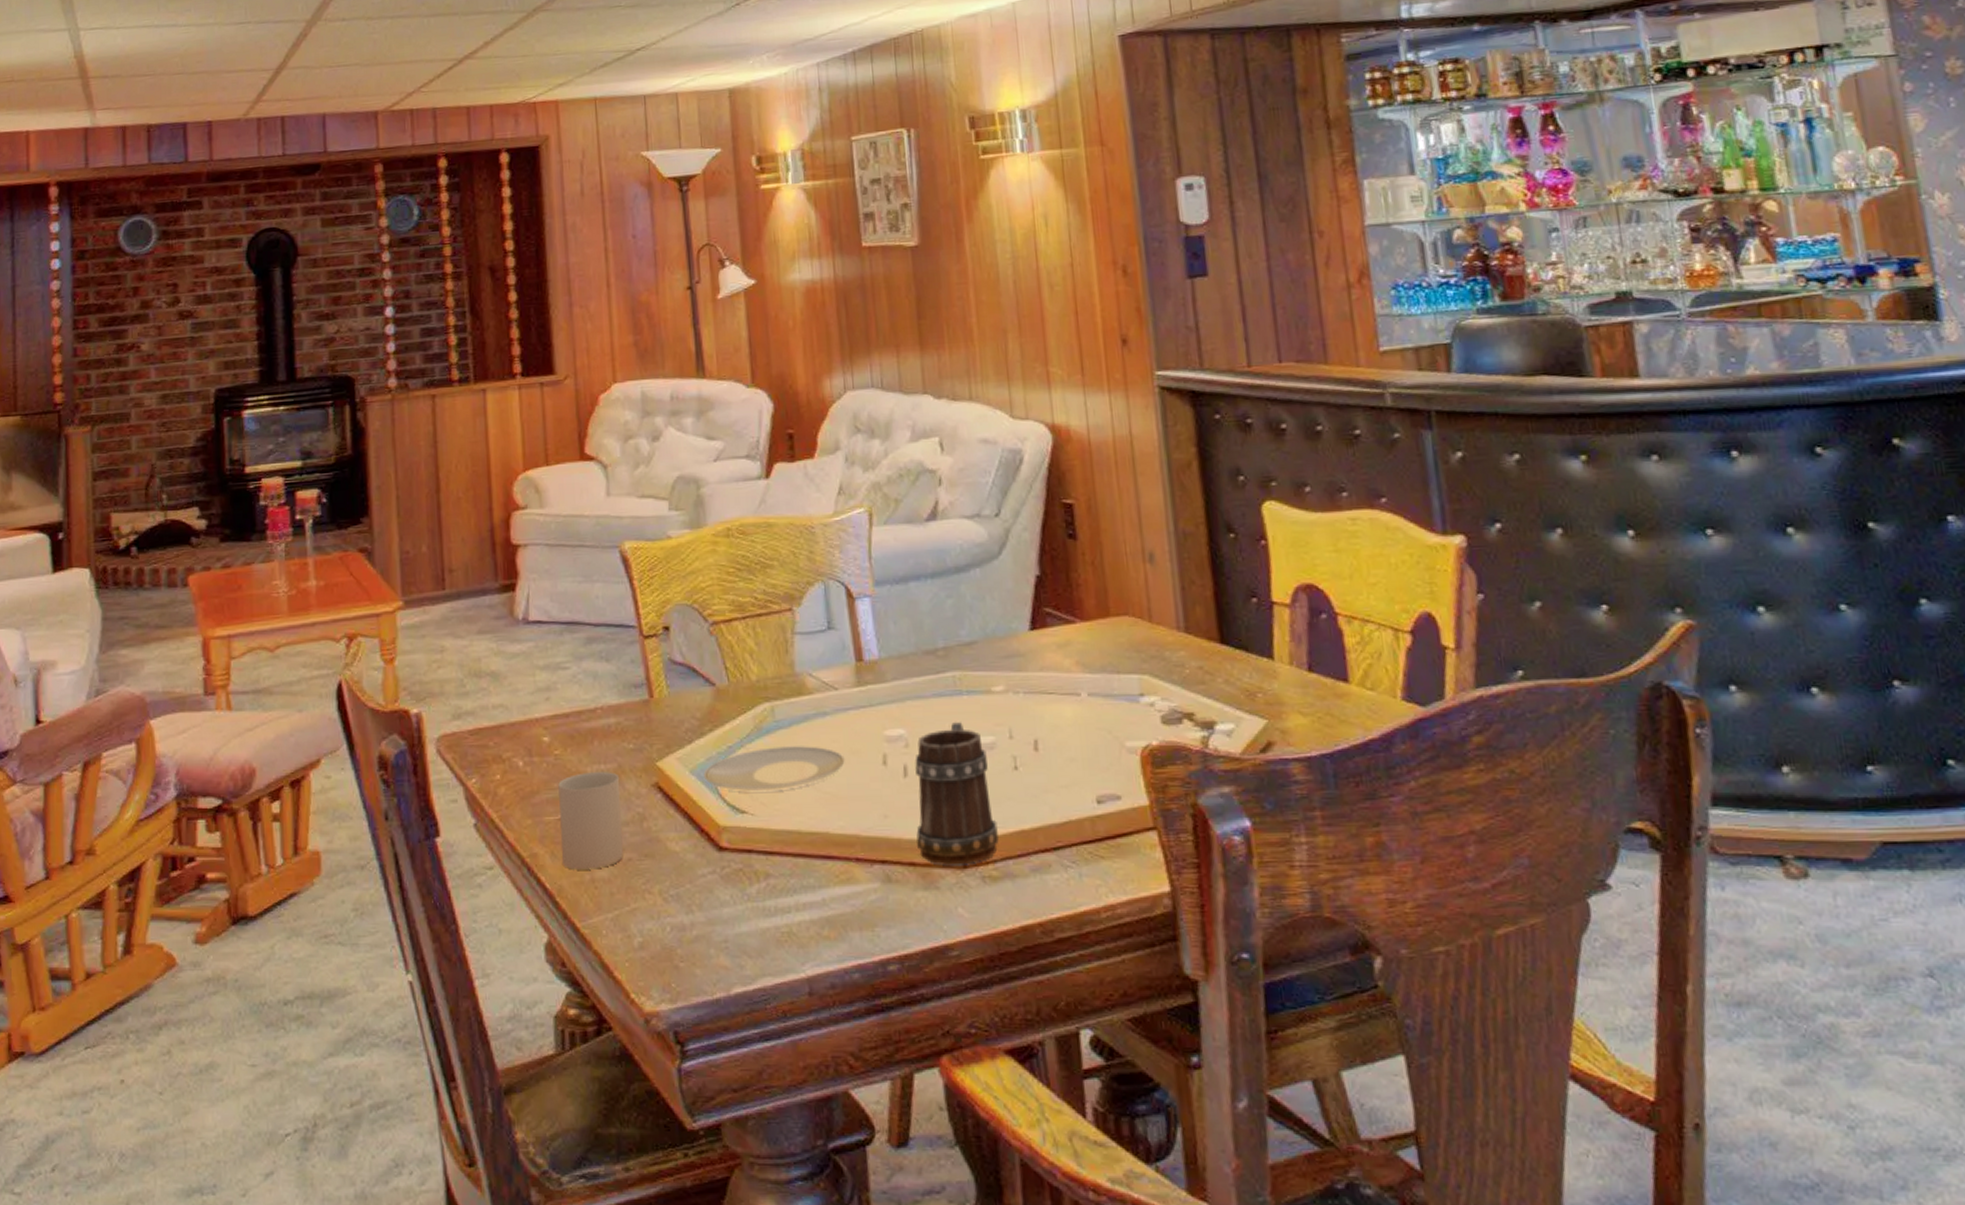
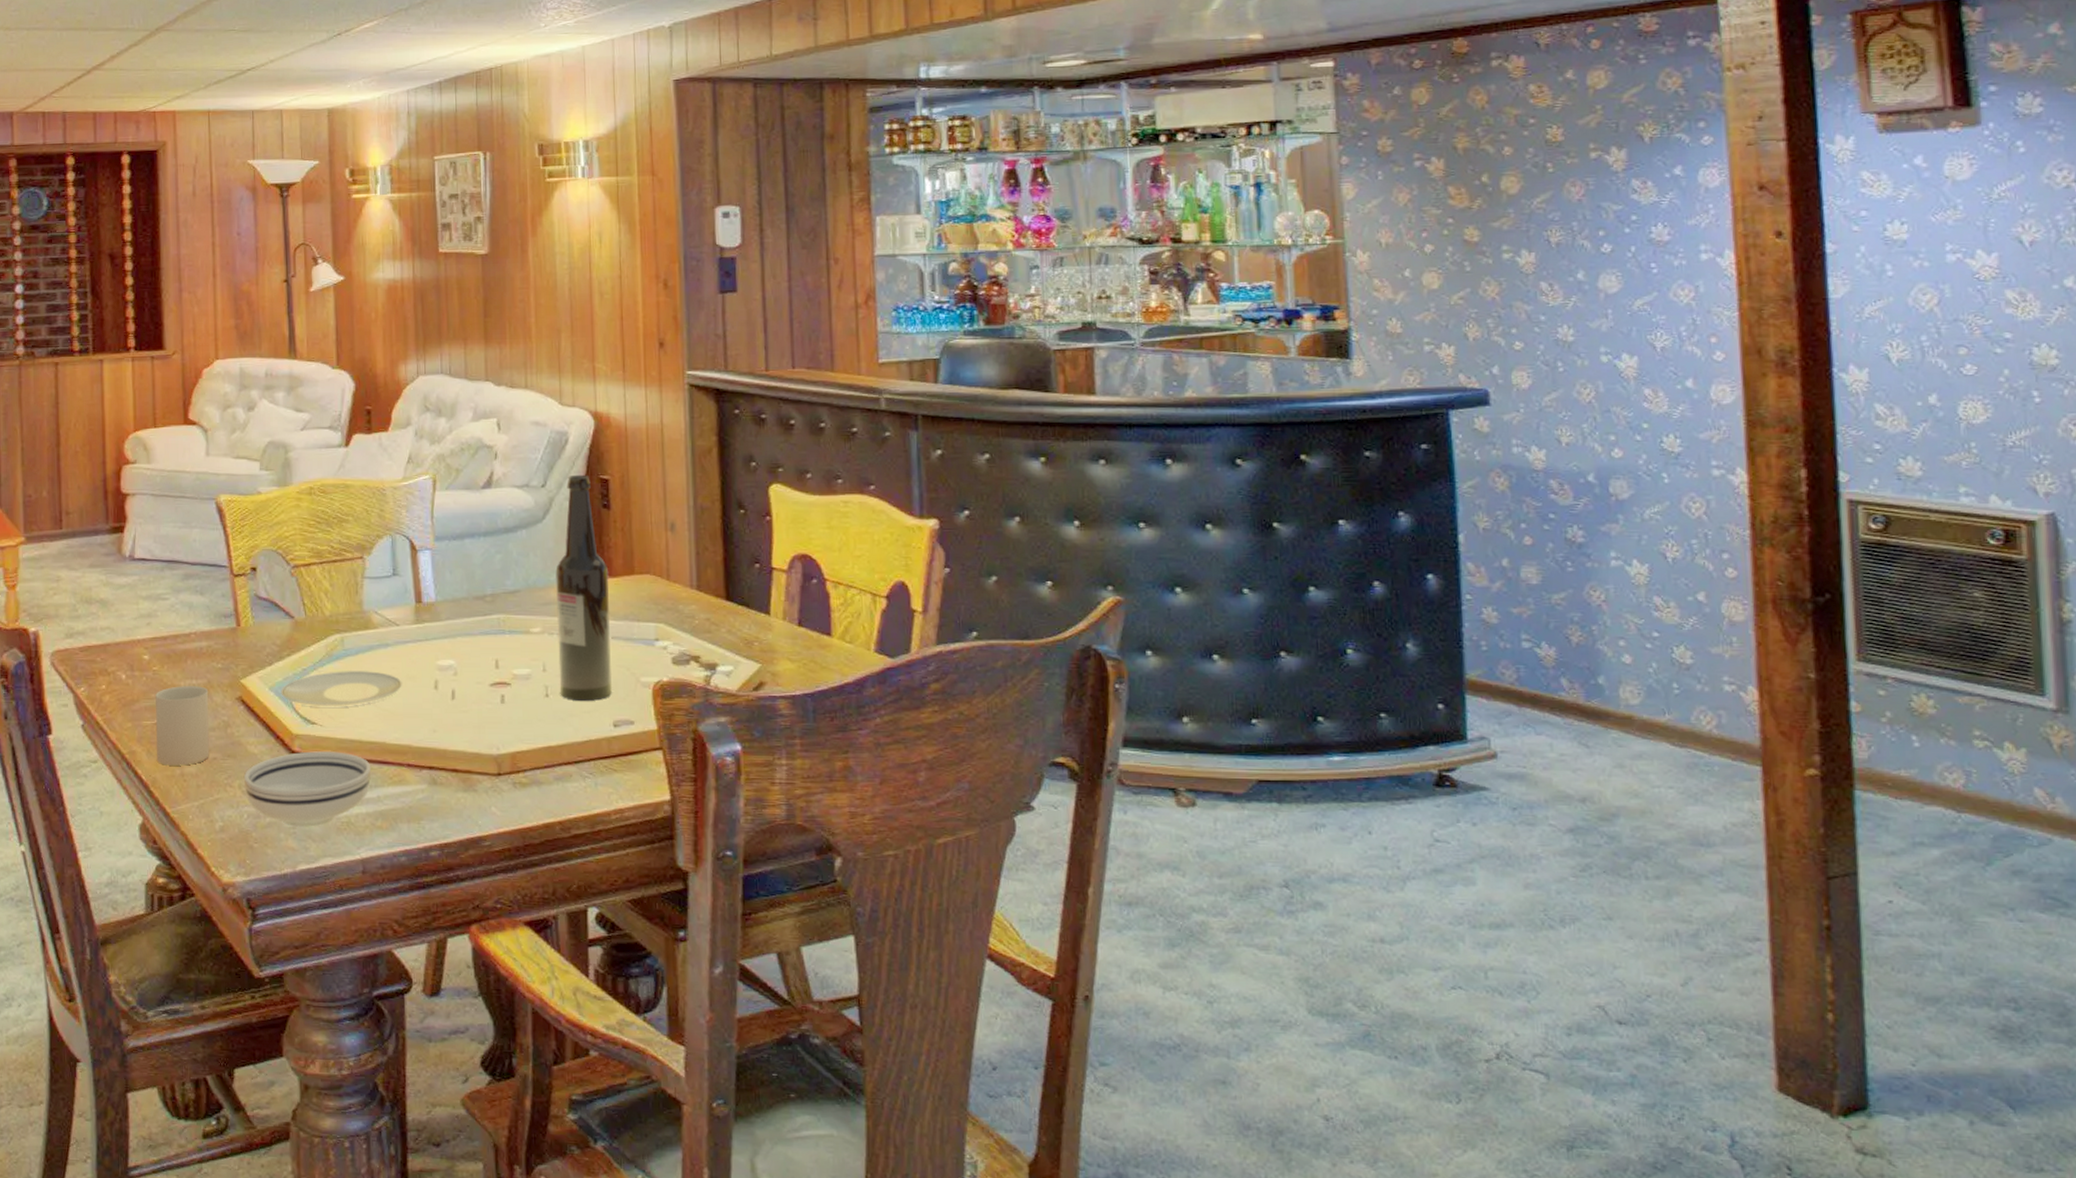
bowl: none [664,846,814,940] -> present [243,751,372,827]
beer mug: present [915,722,999,866] -> none [460,656,529,773]
beer bottle: none [1017,499,1093,773] -> present [555,474,612,701]

